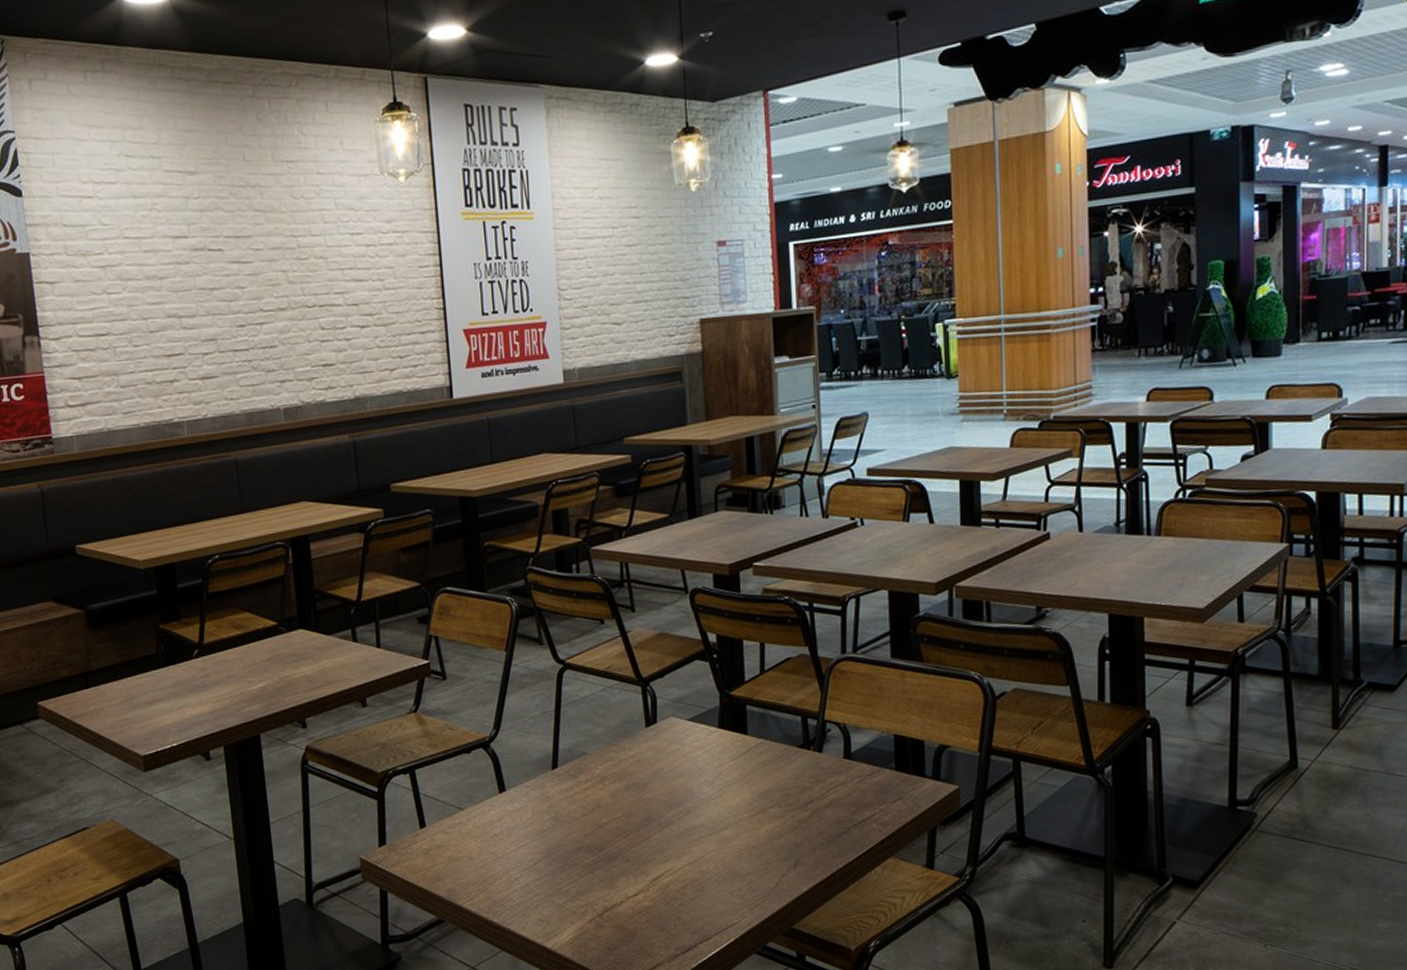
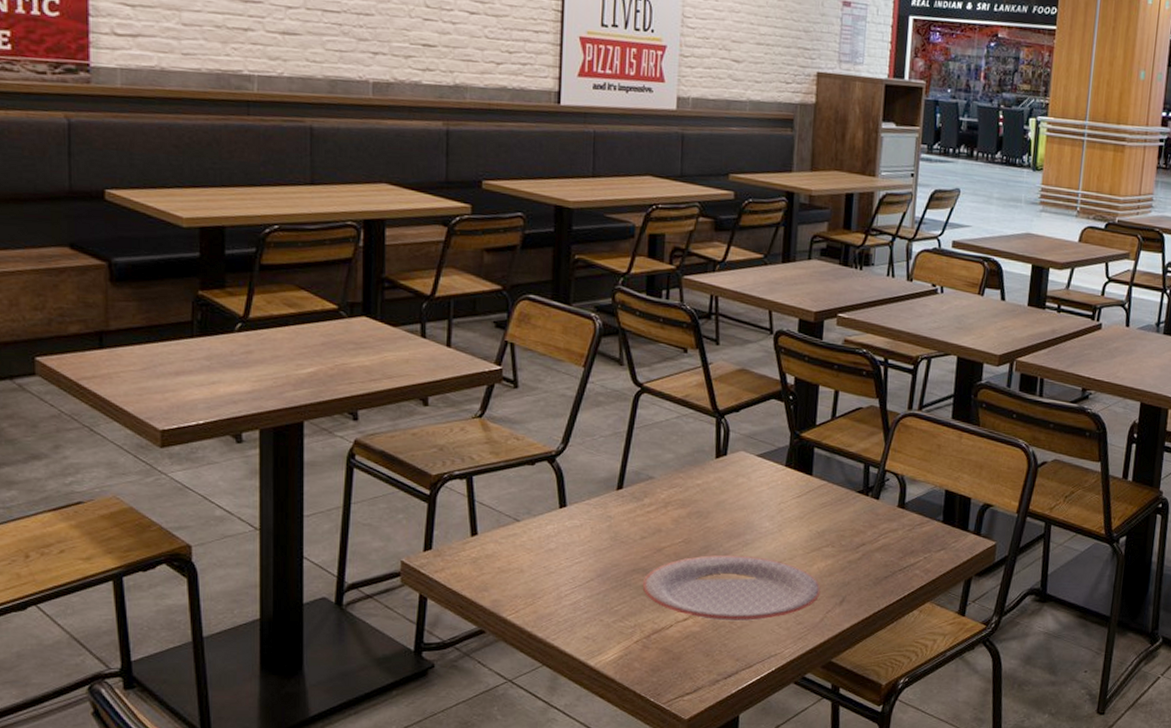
plate: none [588,824,772,894] -> present [642,555,821,622]

